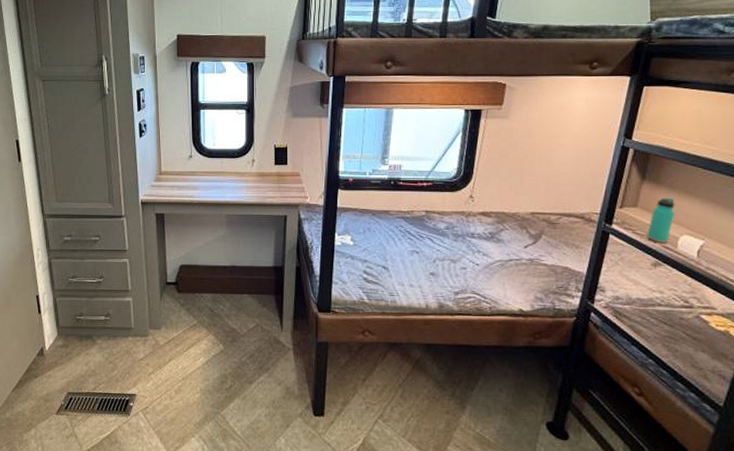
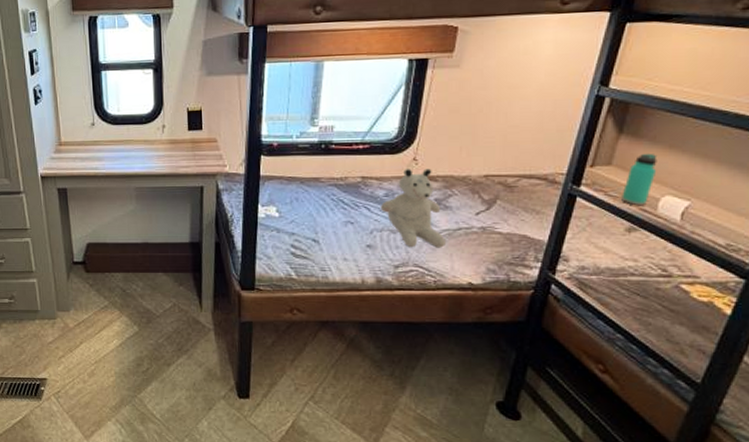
stuffed animal: none [441,204,500,277] -> present [380,168,447,248]

